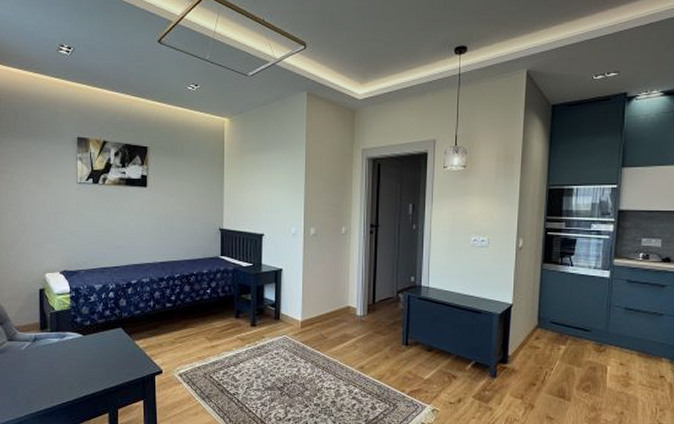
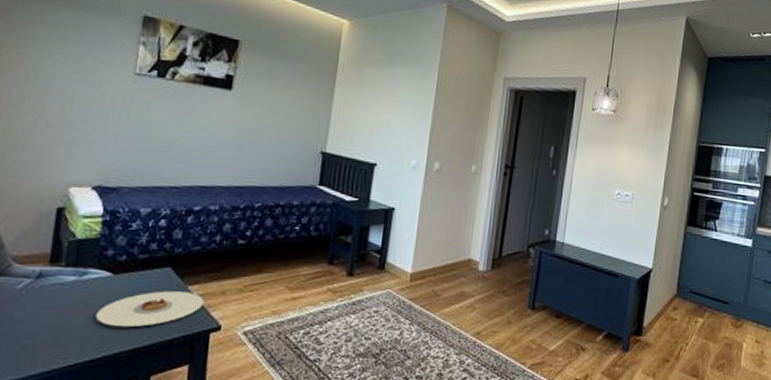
plate: none [75,346,148,374] -> present [95,291,204,328]

